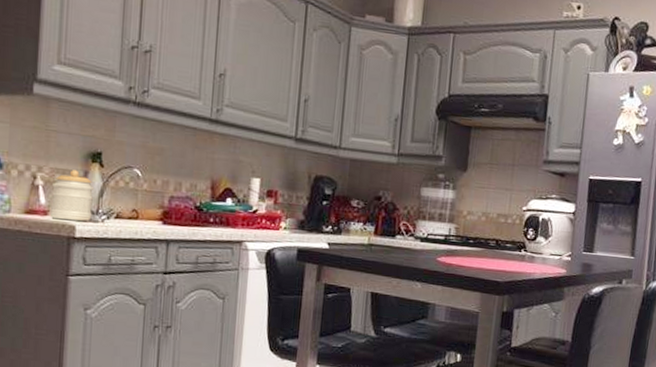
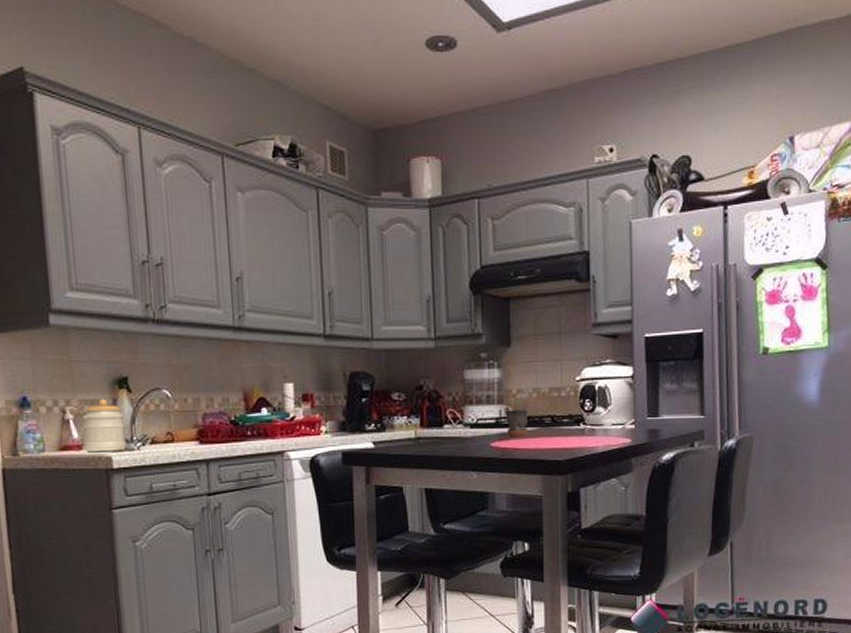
mug: none [453,226,476,256] -> present [505,407,529,438]

